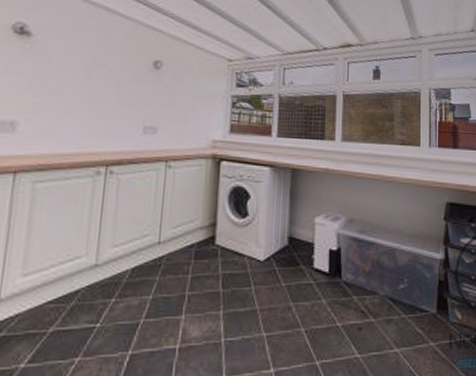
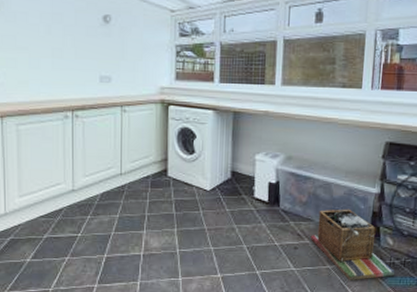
laundry basket: none [376,278,465,366] -> present [311,209,394,280]

